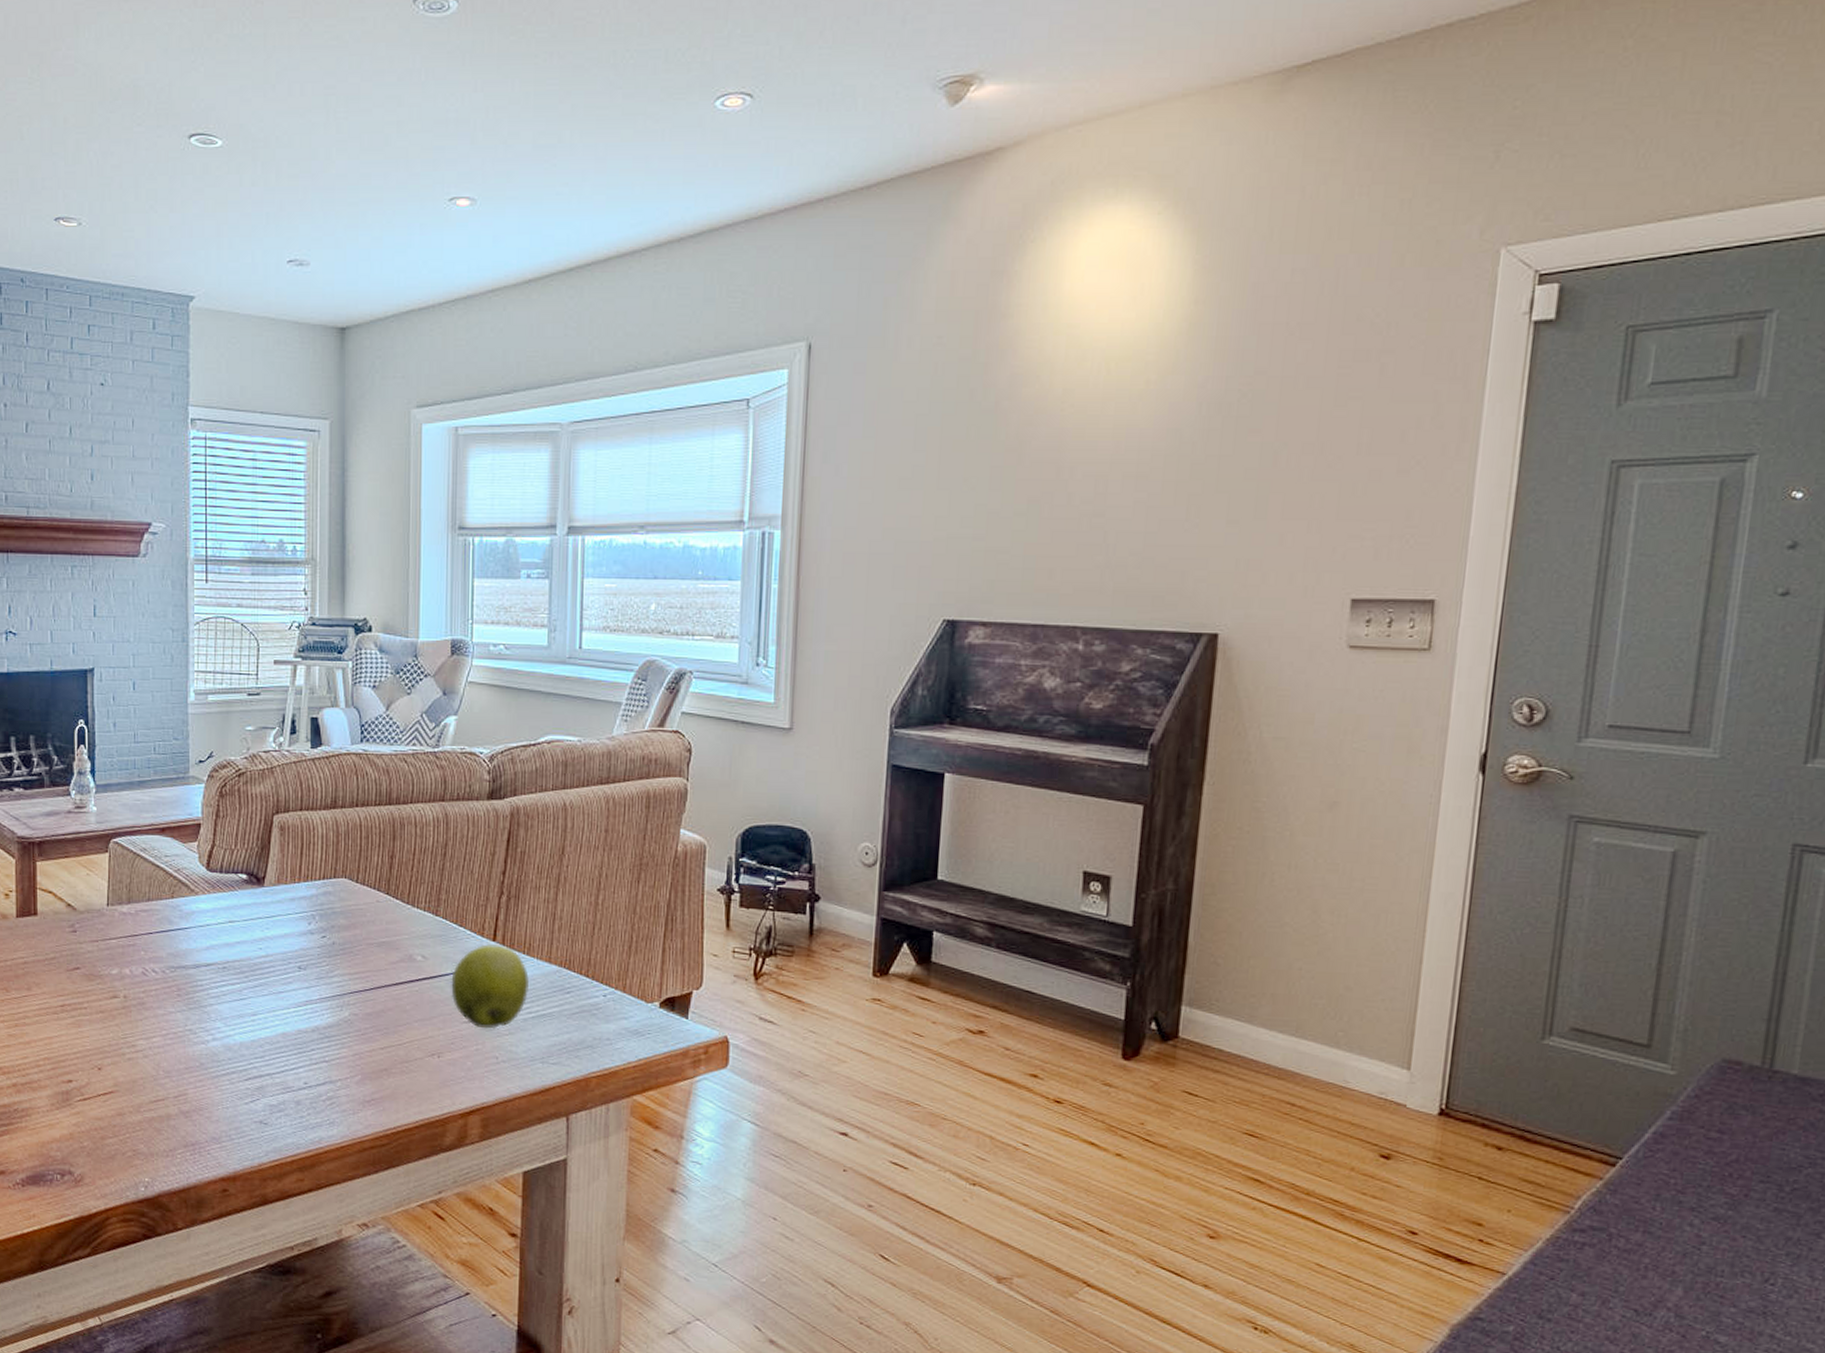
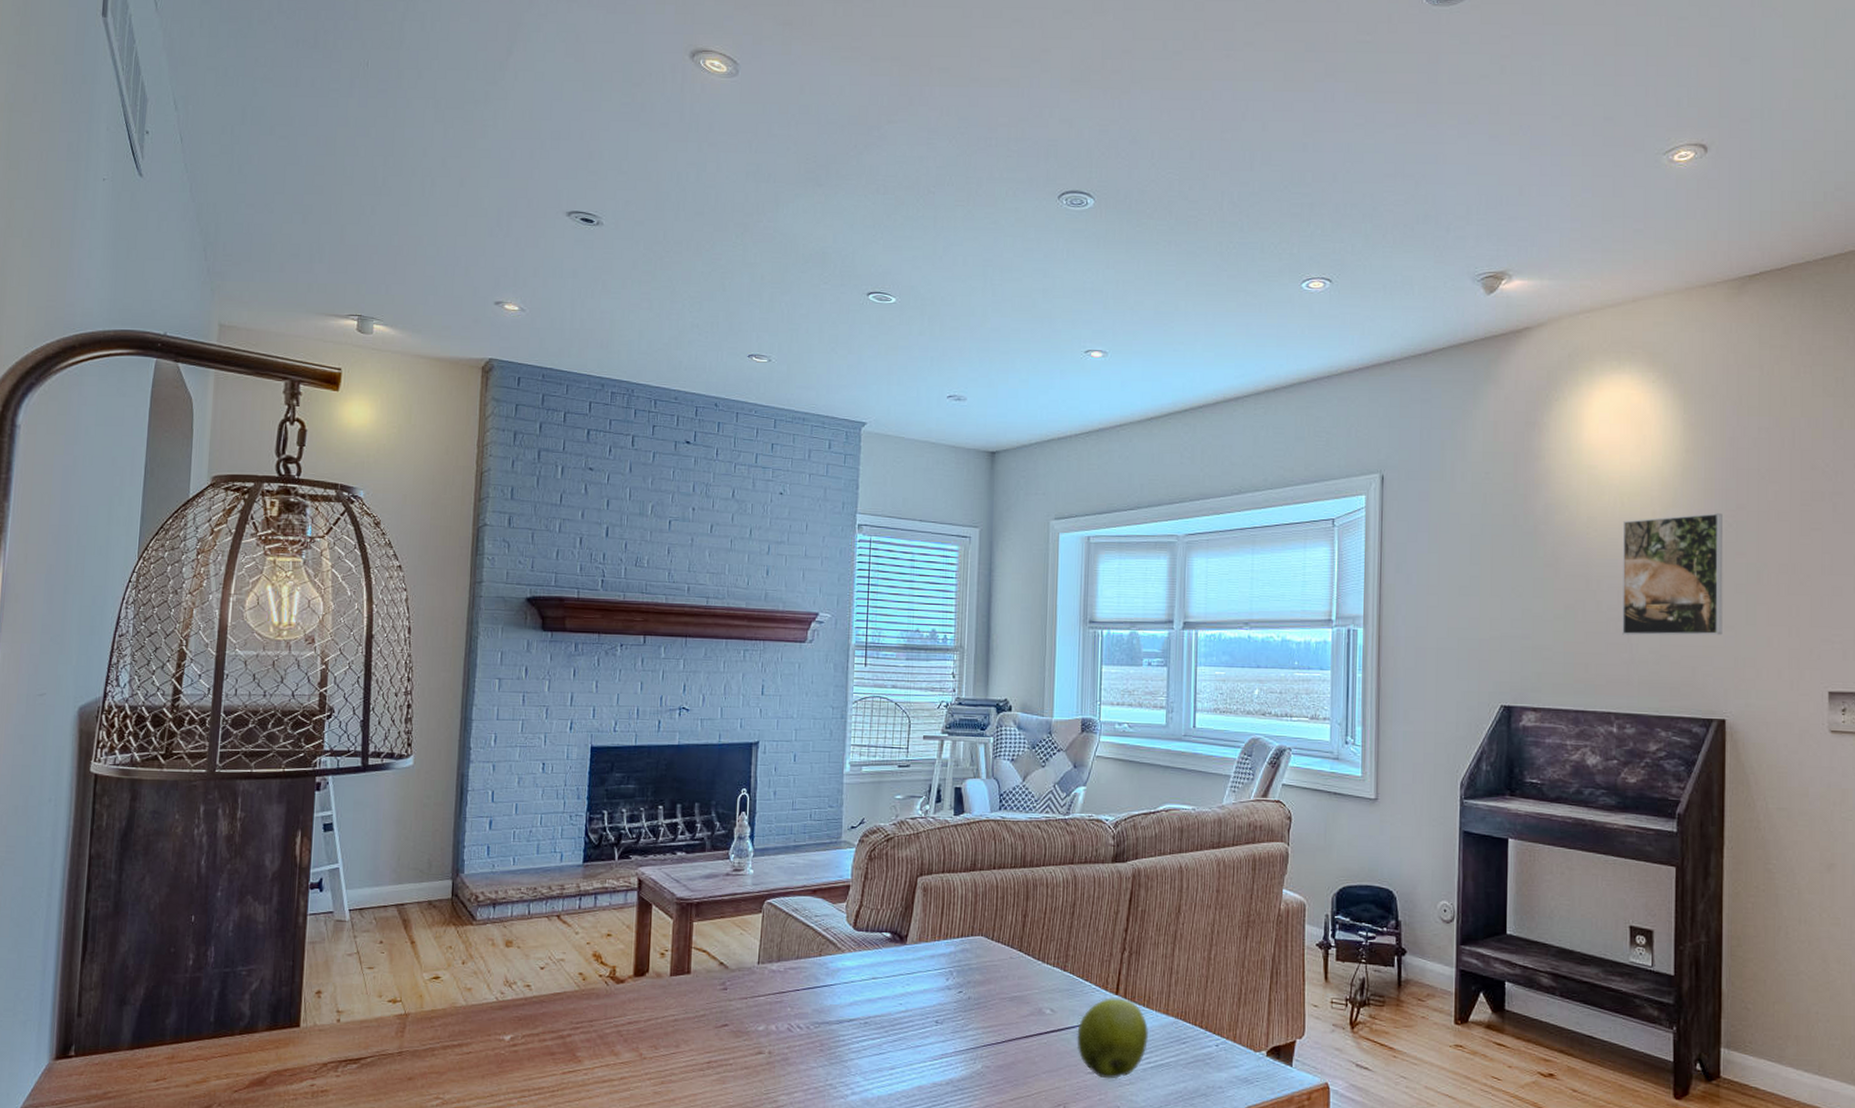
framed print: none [1097,380,1236,534] -> present [1622,513,1723,636]

